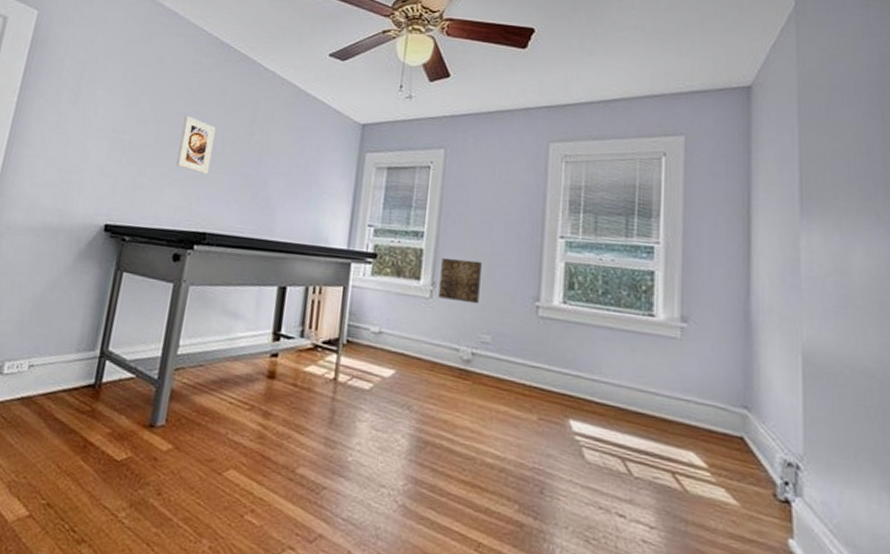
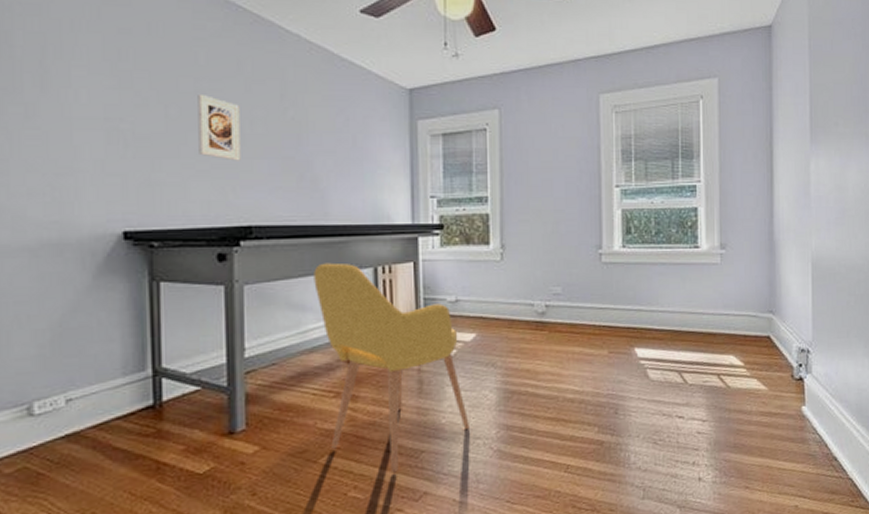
chair: none [237,275,377,505] -> present [313,262,469,473]
wall art: present [439,258,482,304] -> none [509,219,547,260]

